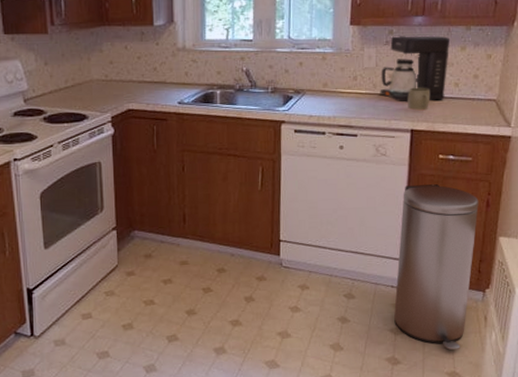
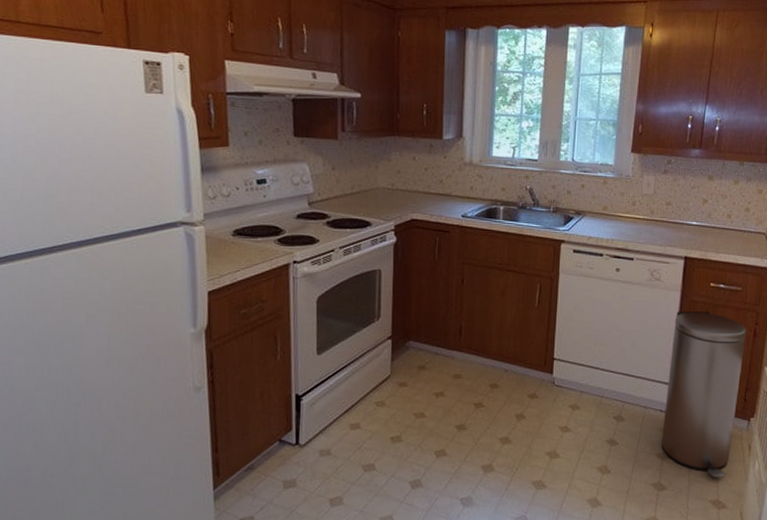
coffee maker: present [380,34,451,101] -> none [656,165,725,230]
mug: present [408,87,431,111] -> none [682,216,705,239]

